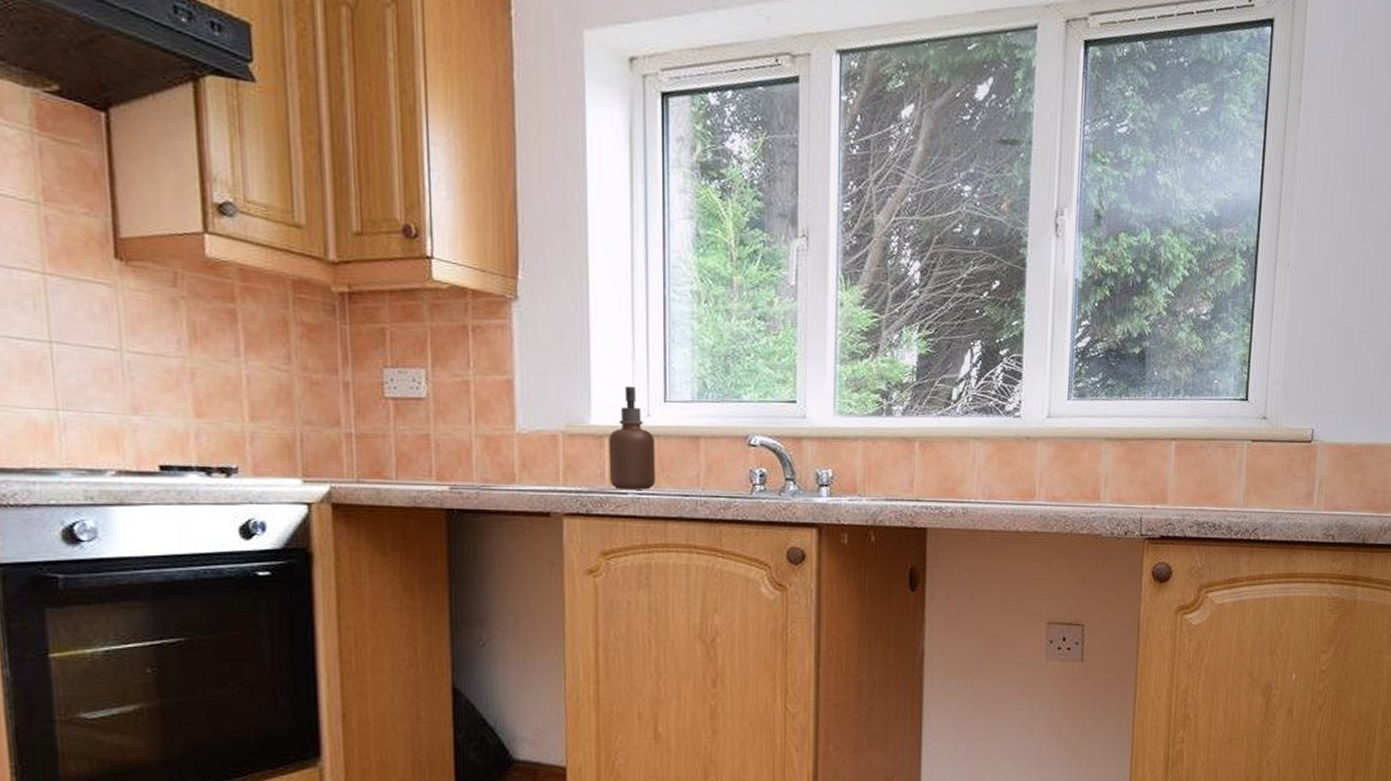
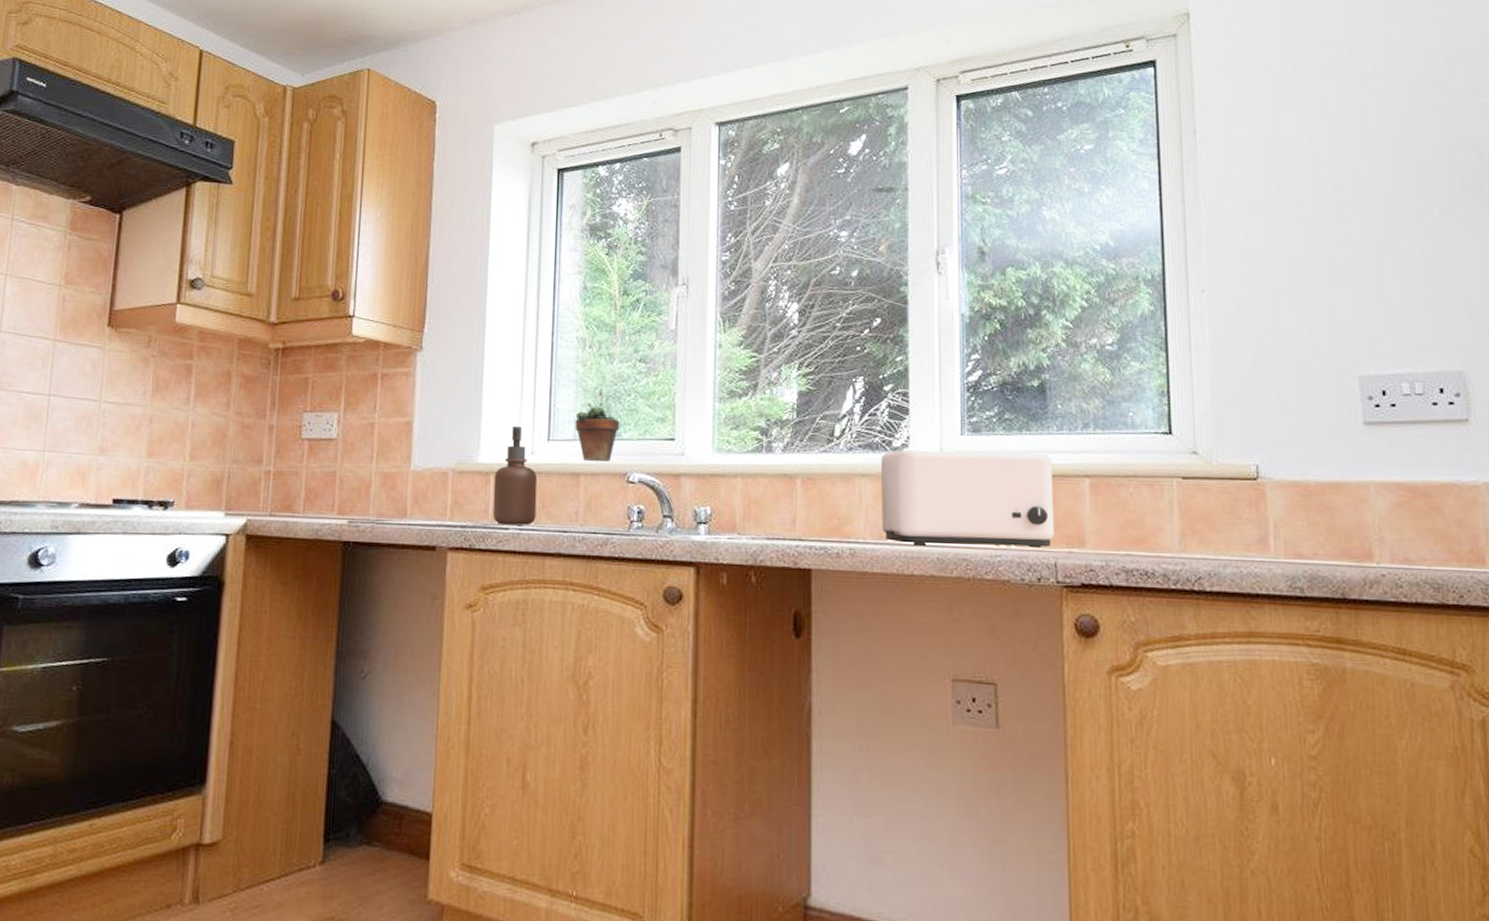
succulent plant: none [692,346,740,425] -> present [575,388,620,462]
toaster: none [992,413,1145,506] -> present [881,449,1054,549]

